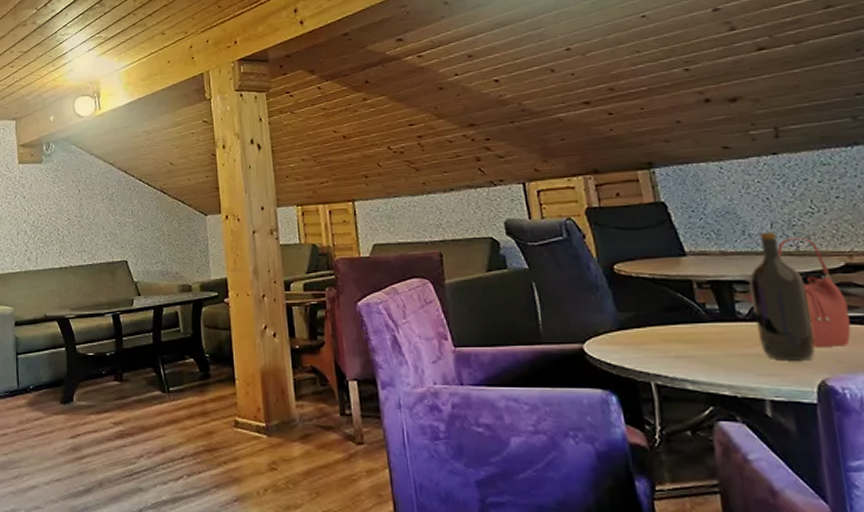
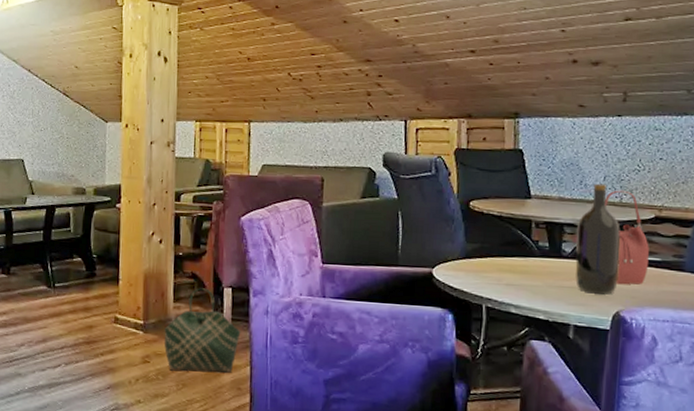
tote bag: none [289,383,374,478] -> present [164,288,241,373]

